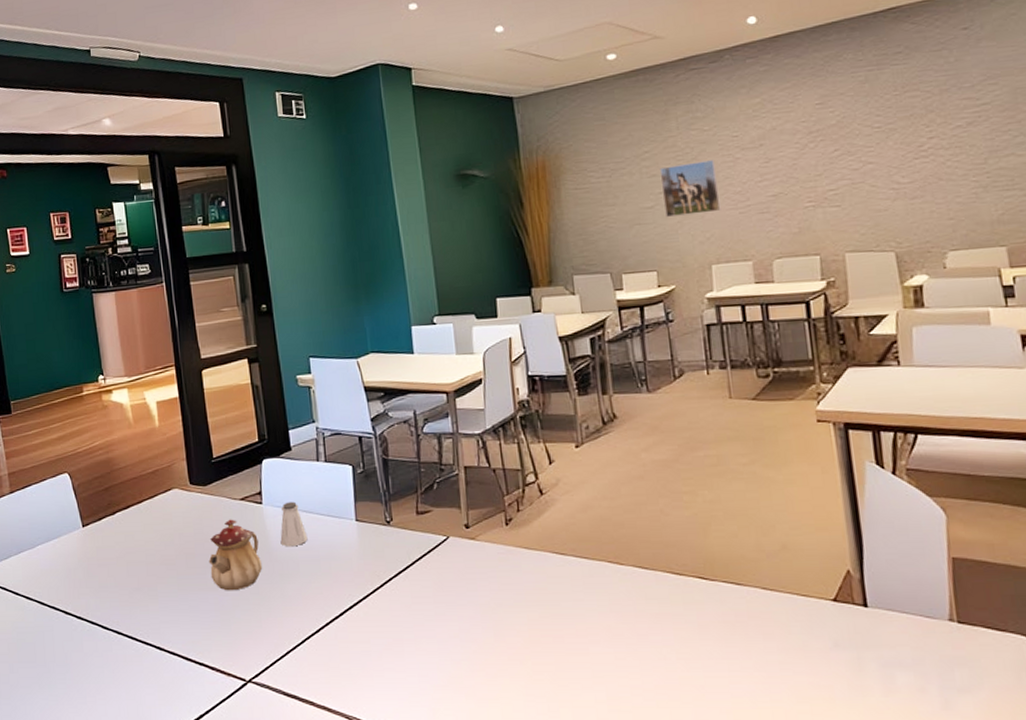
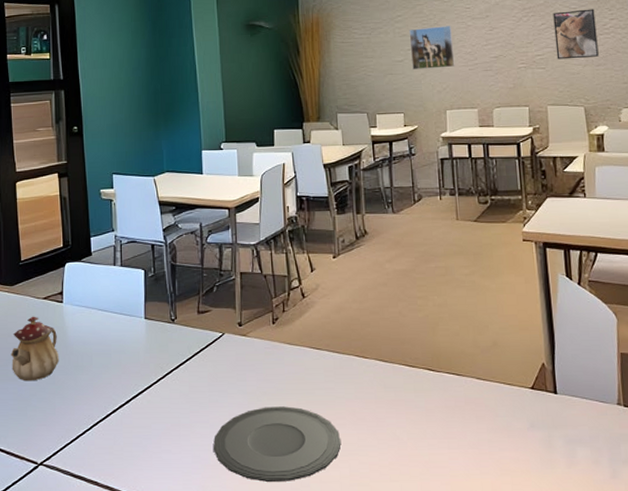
saltshaker: present [280,501,308,547] -> none [77,301,102,342]
plate: none [442,620,595,705] -> present [213,406,341,482]
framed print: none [849,126,914,194] -> present [553,9,599,60]

